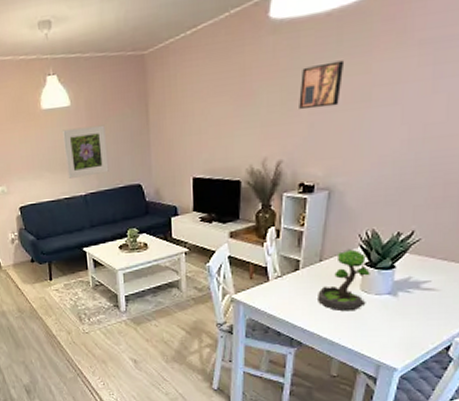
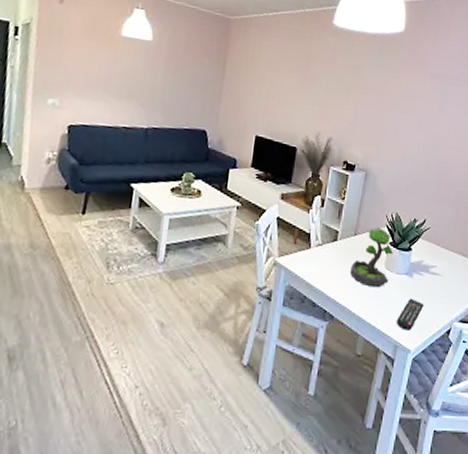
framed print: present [61,125,109,179] -> none [132,60,182,112]
wall art: present [299,60,345,110] -> none [349,68,383,104]
remote control: none [377,317,414,350] -> present [396,298,424,331]

